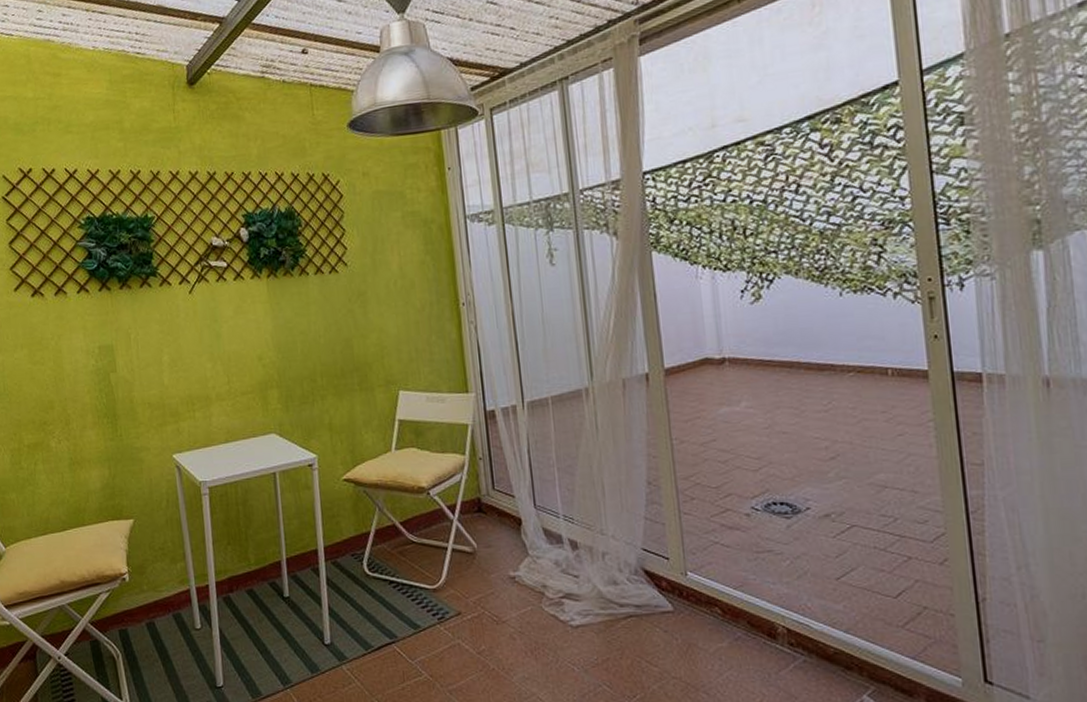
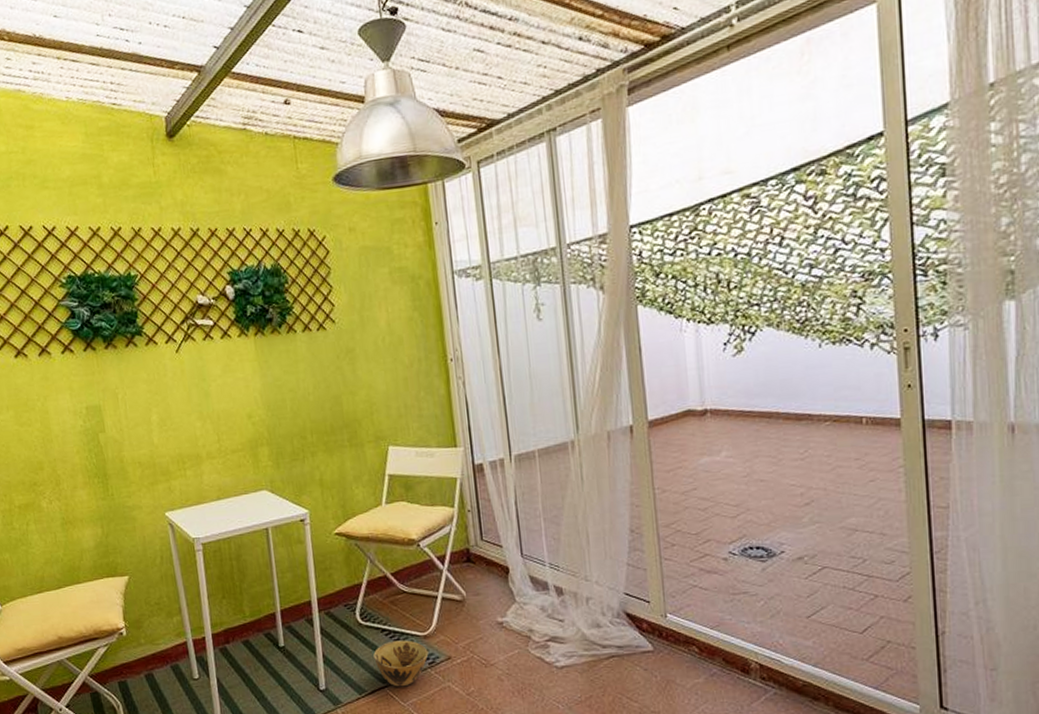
woven basket: none [381,593,438,643] -> present [373,640,429,687]

